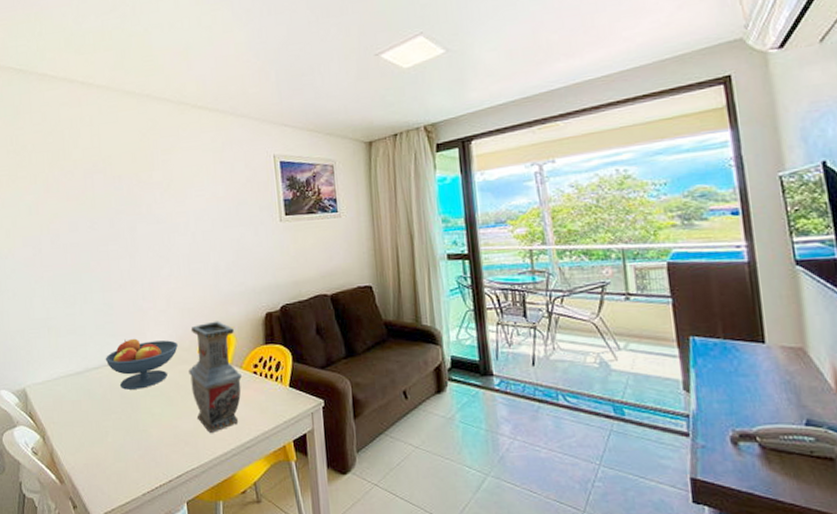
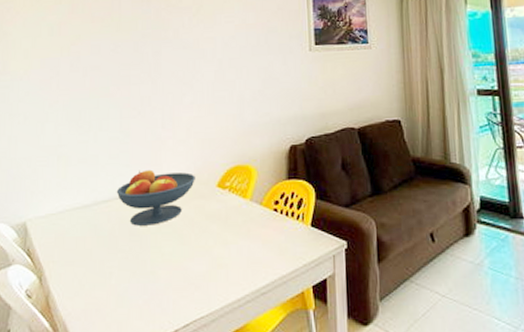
vase: present [189,321,242,433] -> none [205,153,261,276]

